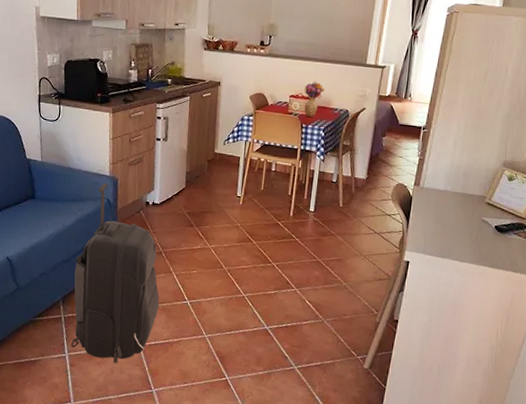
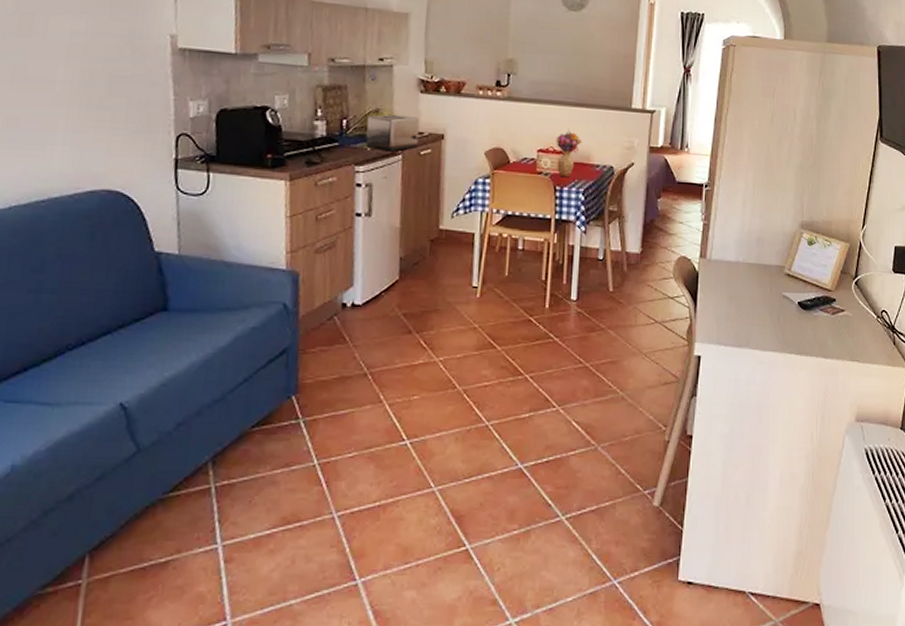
rolling backpack: present [71,182,160,363] -> none [226,280,365,548]
toaster: none [164,65,203,94] -> present [365,113,420,152]

